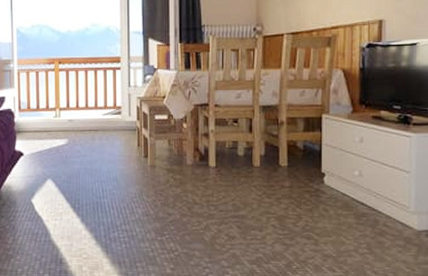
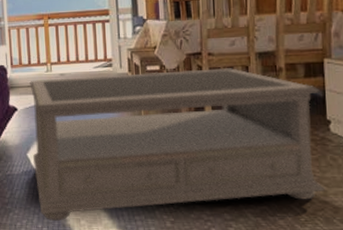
coffee table: none [37,120,317,267] -> present [30,68,326,221]

